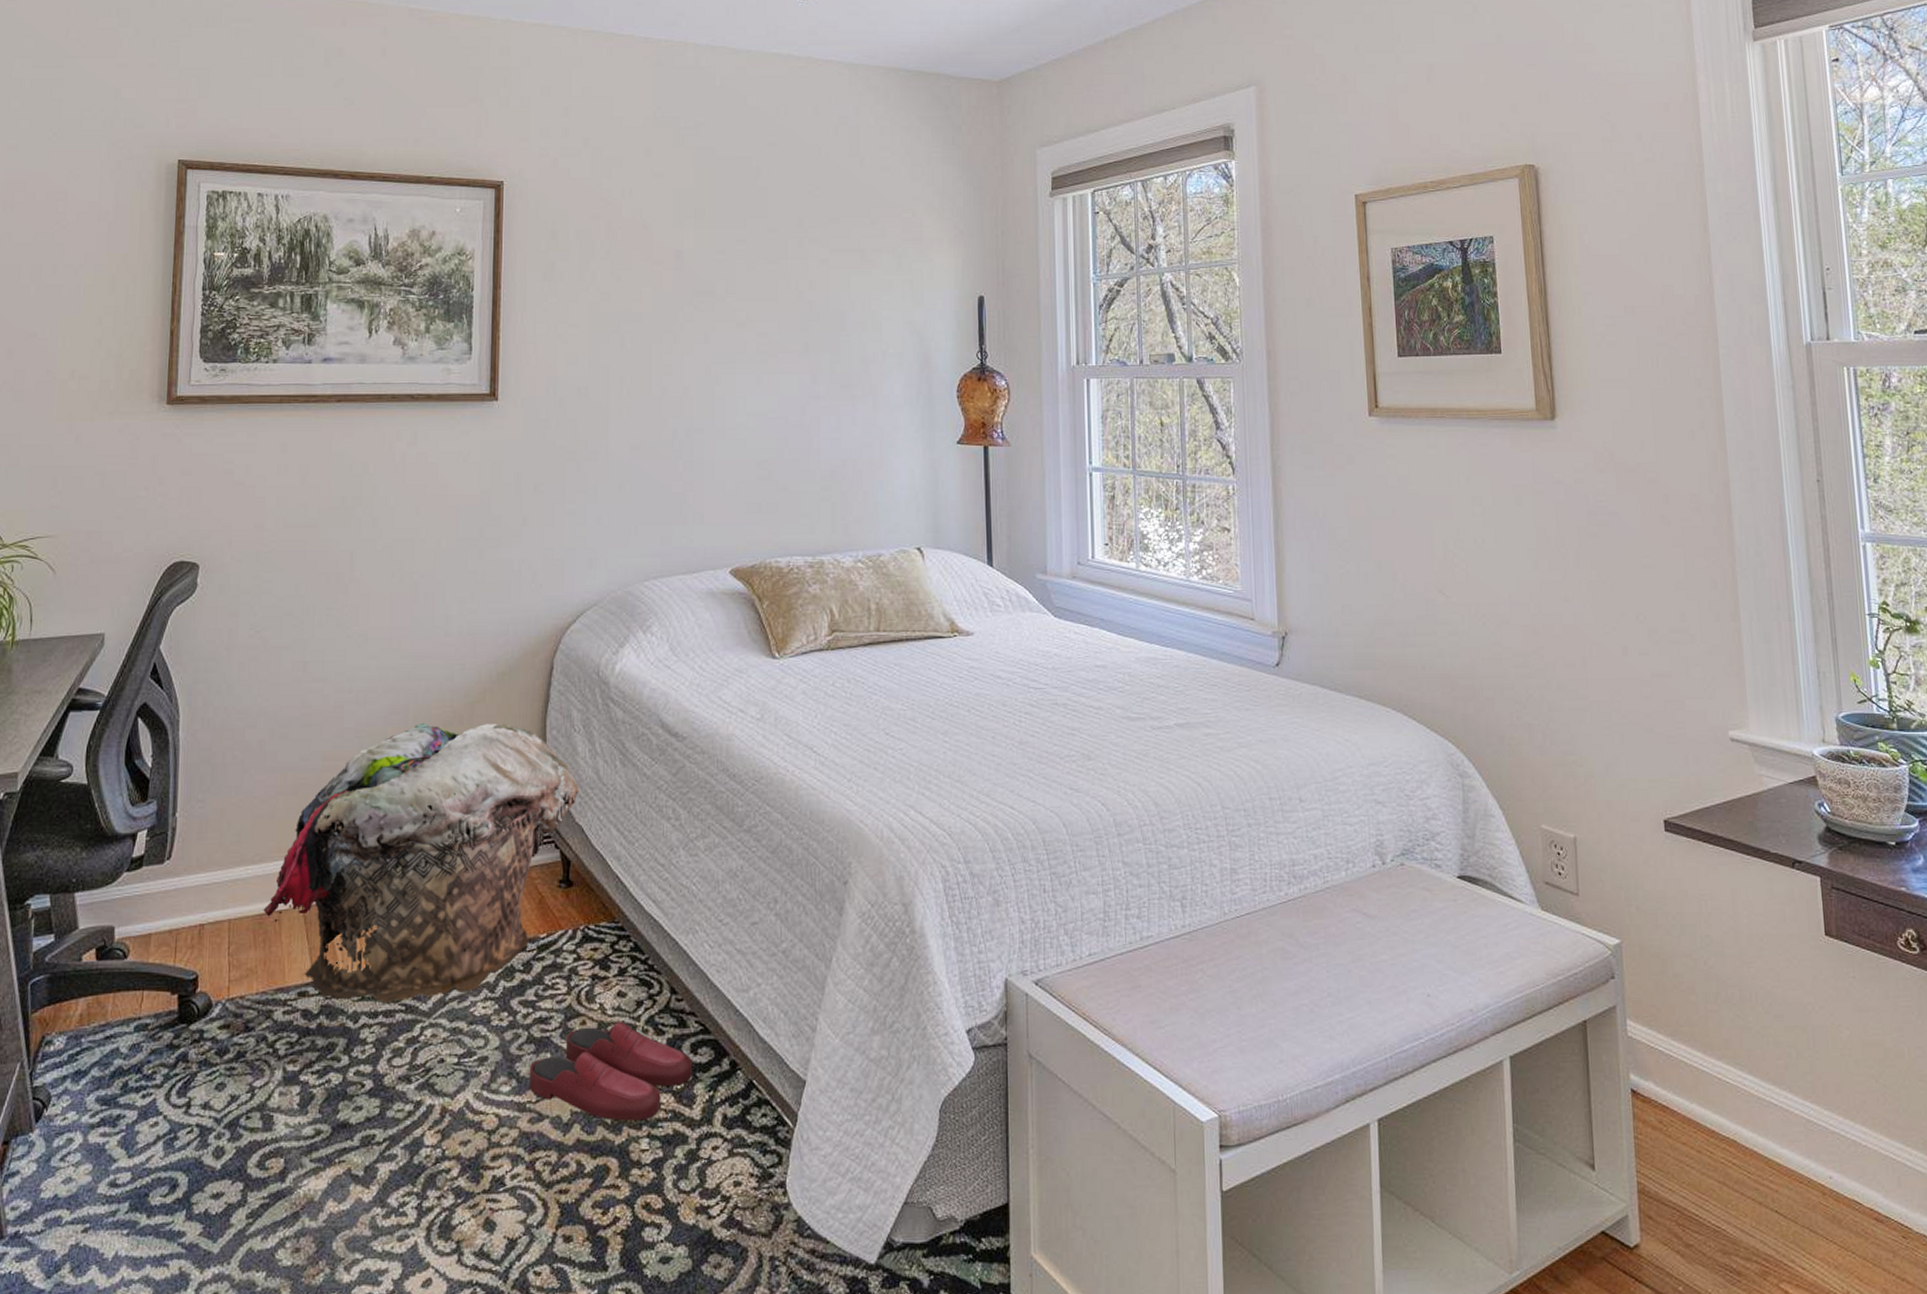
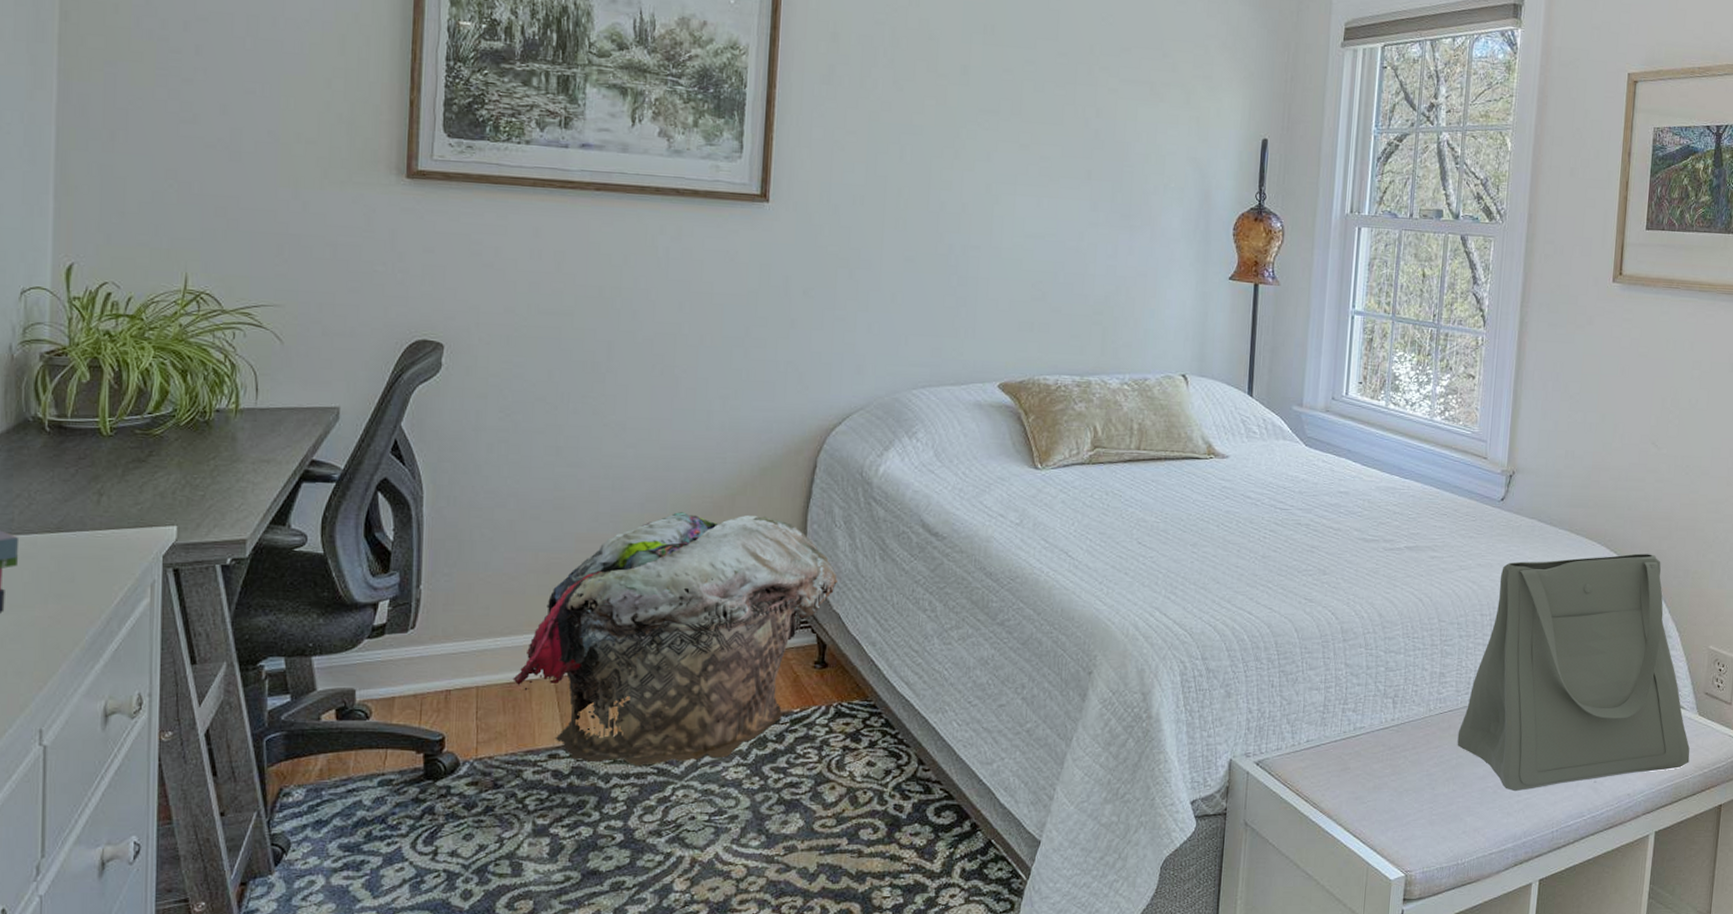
slippers: present [528,1022,693,1121] -> none [777,788,936,872]
tote bag: none [1260,719,1539,1010] -> present [1457,553,1690,792]

